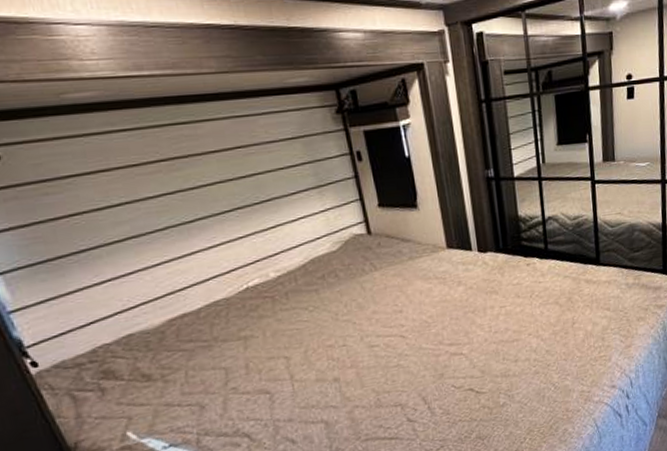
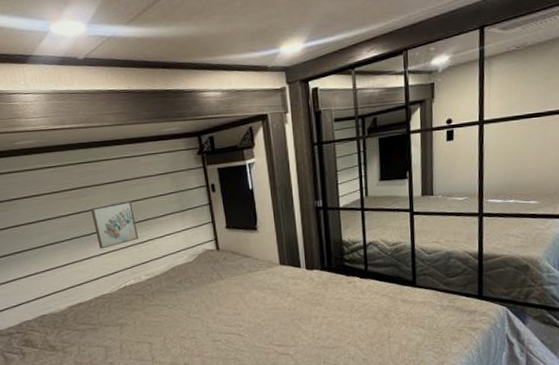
wall art: none [190,174,263,241] -> present [90,200,139,249]

